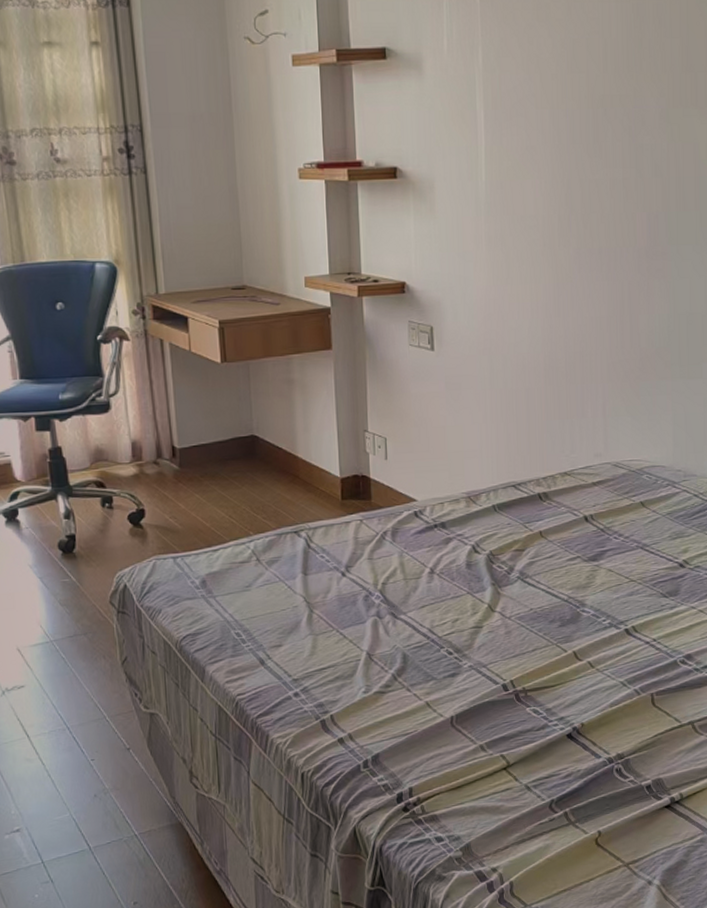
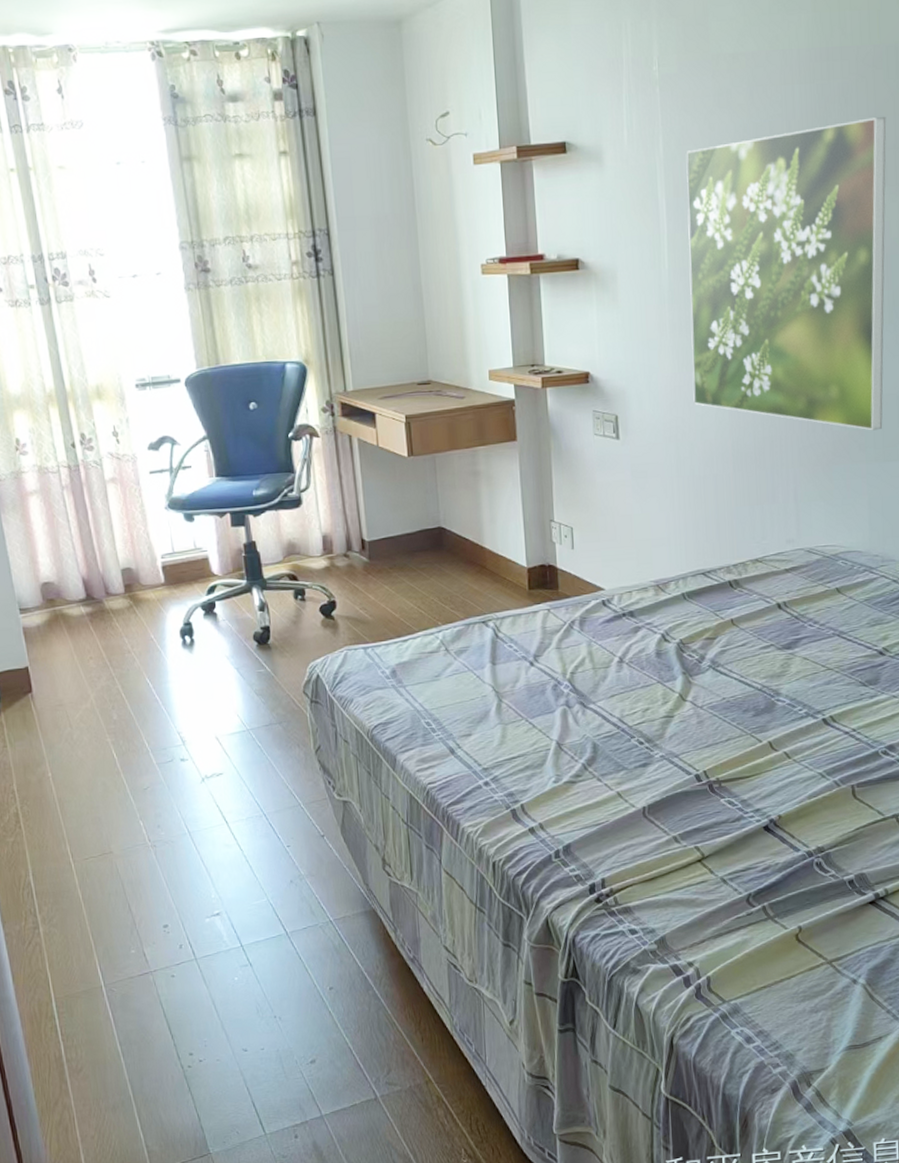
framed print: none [504,39,698,349] -> present [686,116,887,431]

